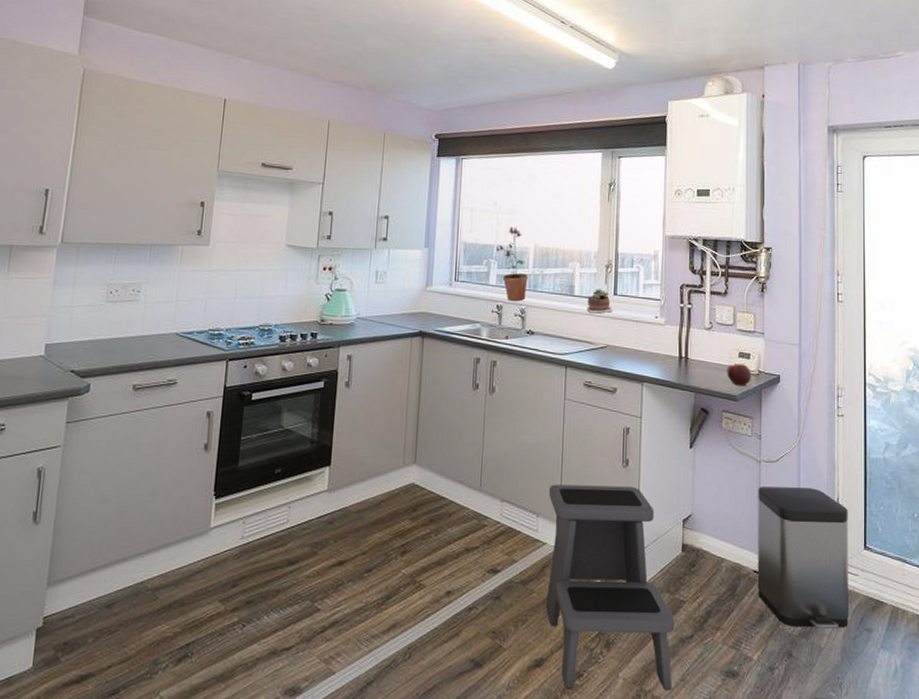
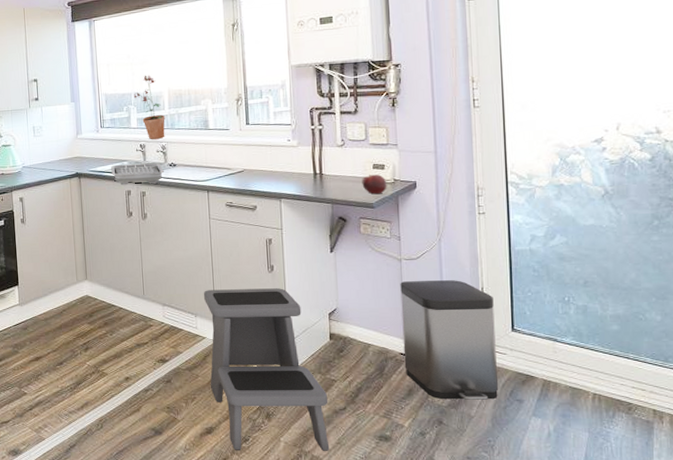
dish rack: none [460,326,520,353] -> present [110,163,164,186]
succulent plant: present [586,288,613,314] -> none [221,119,247,143]

